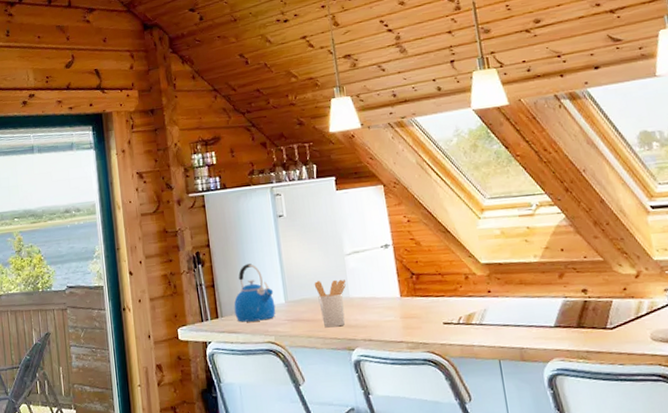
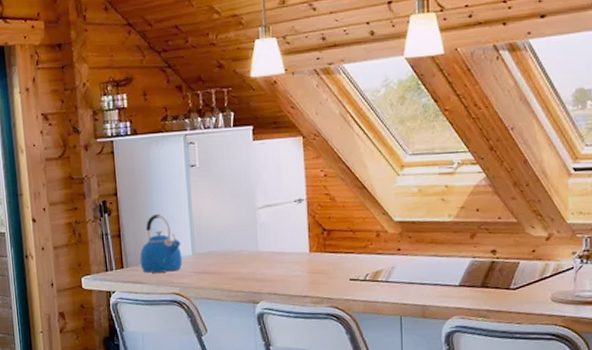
utensil holder: present [314,279,346,328] -> none [223,233,255,281]

